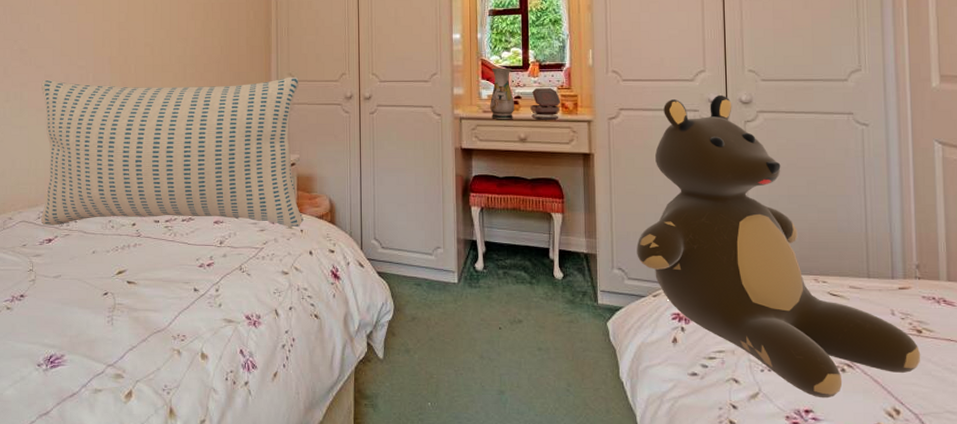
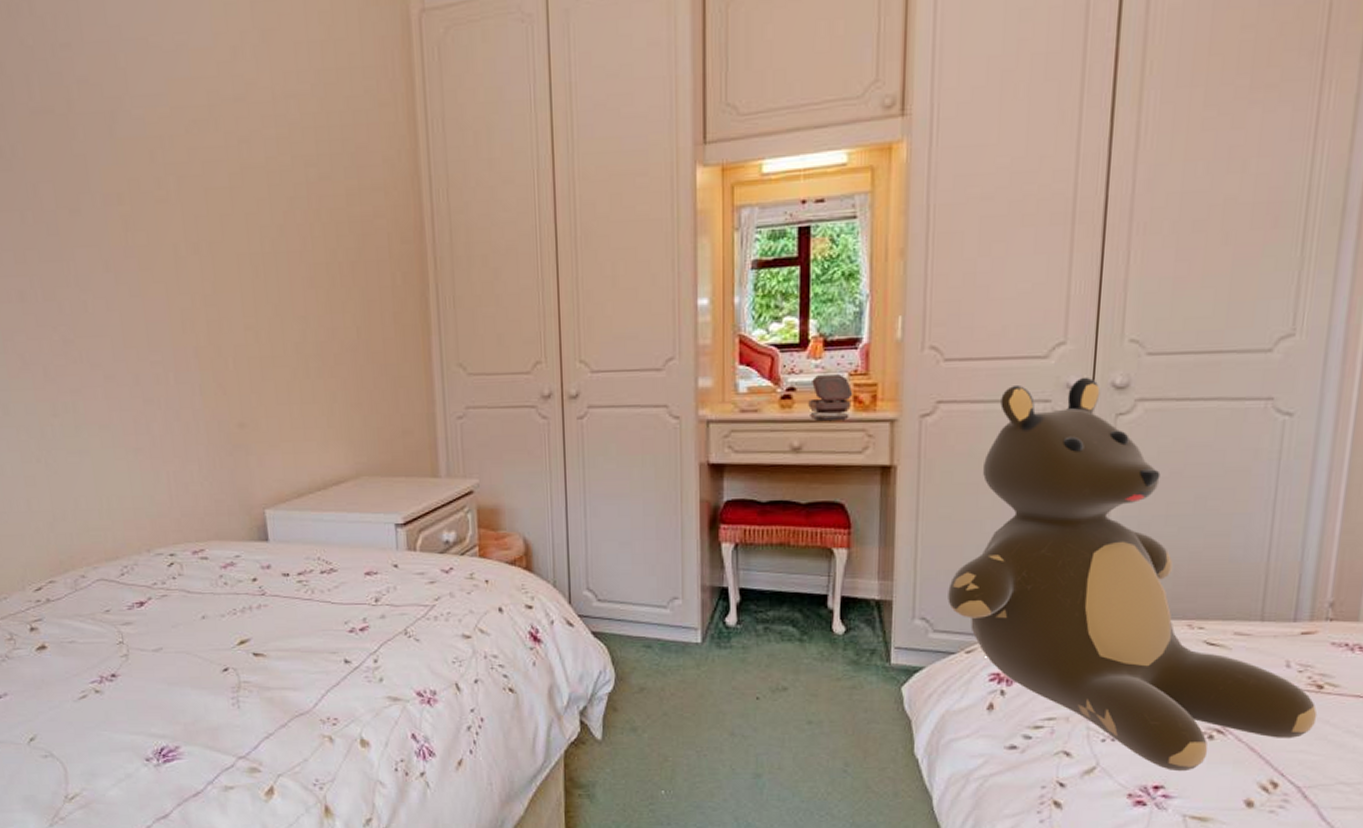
pillow: present [41,77,304,228] -> none [100,368,489,584]
vase: present [490,67,515,120] -> none [751,346,787,423]

